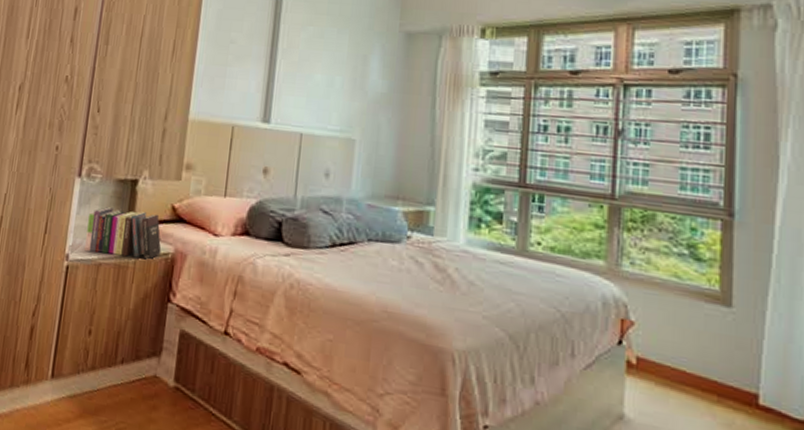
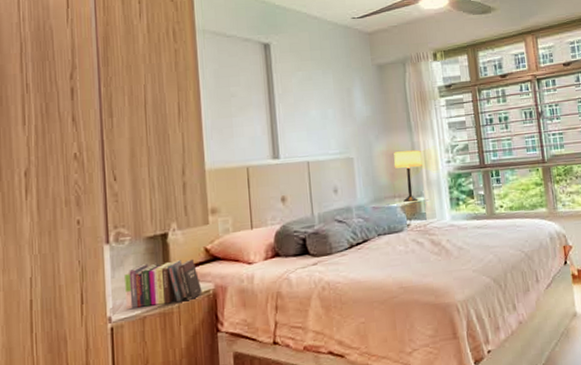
table lamp: none [403,143,442,211] -> present [394,150,422,203]

